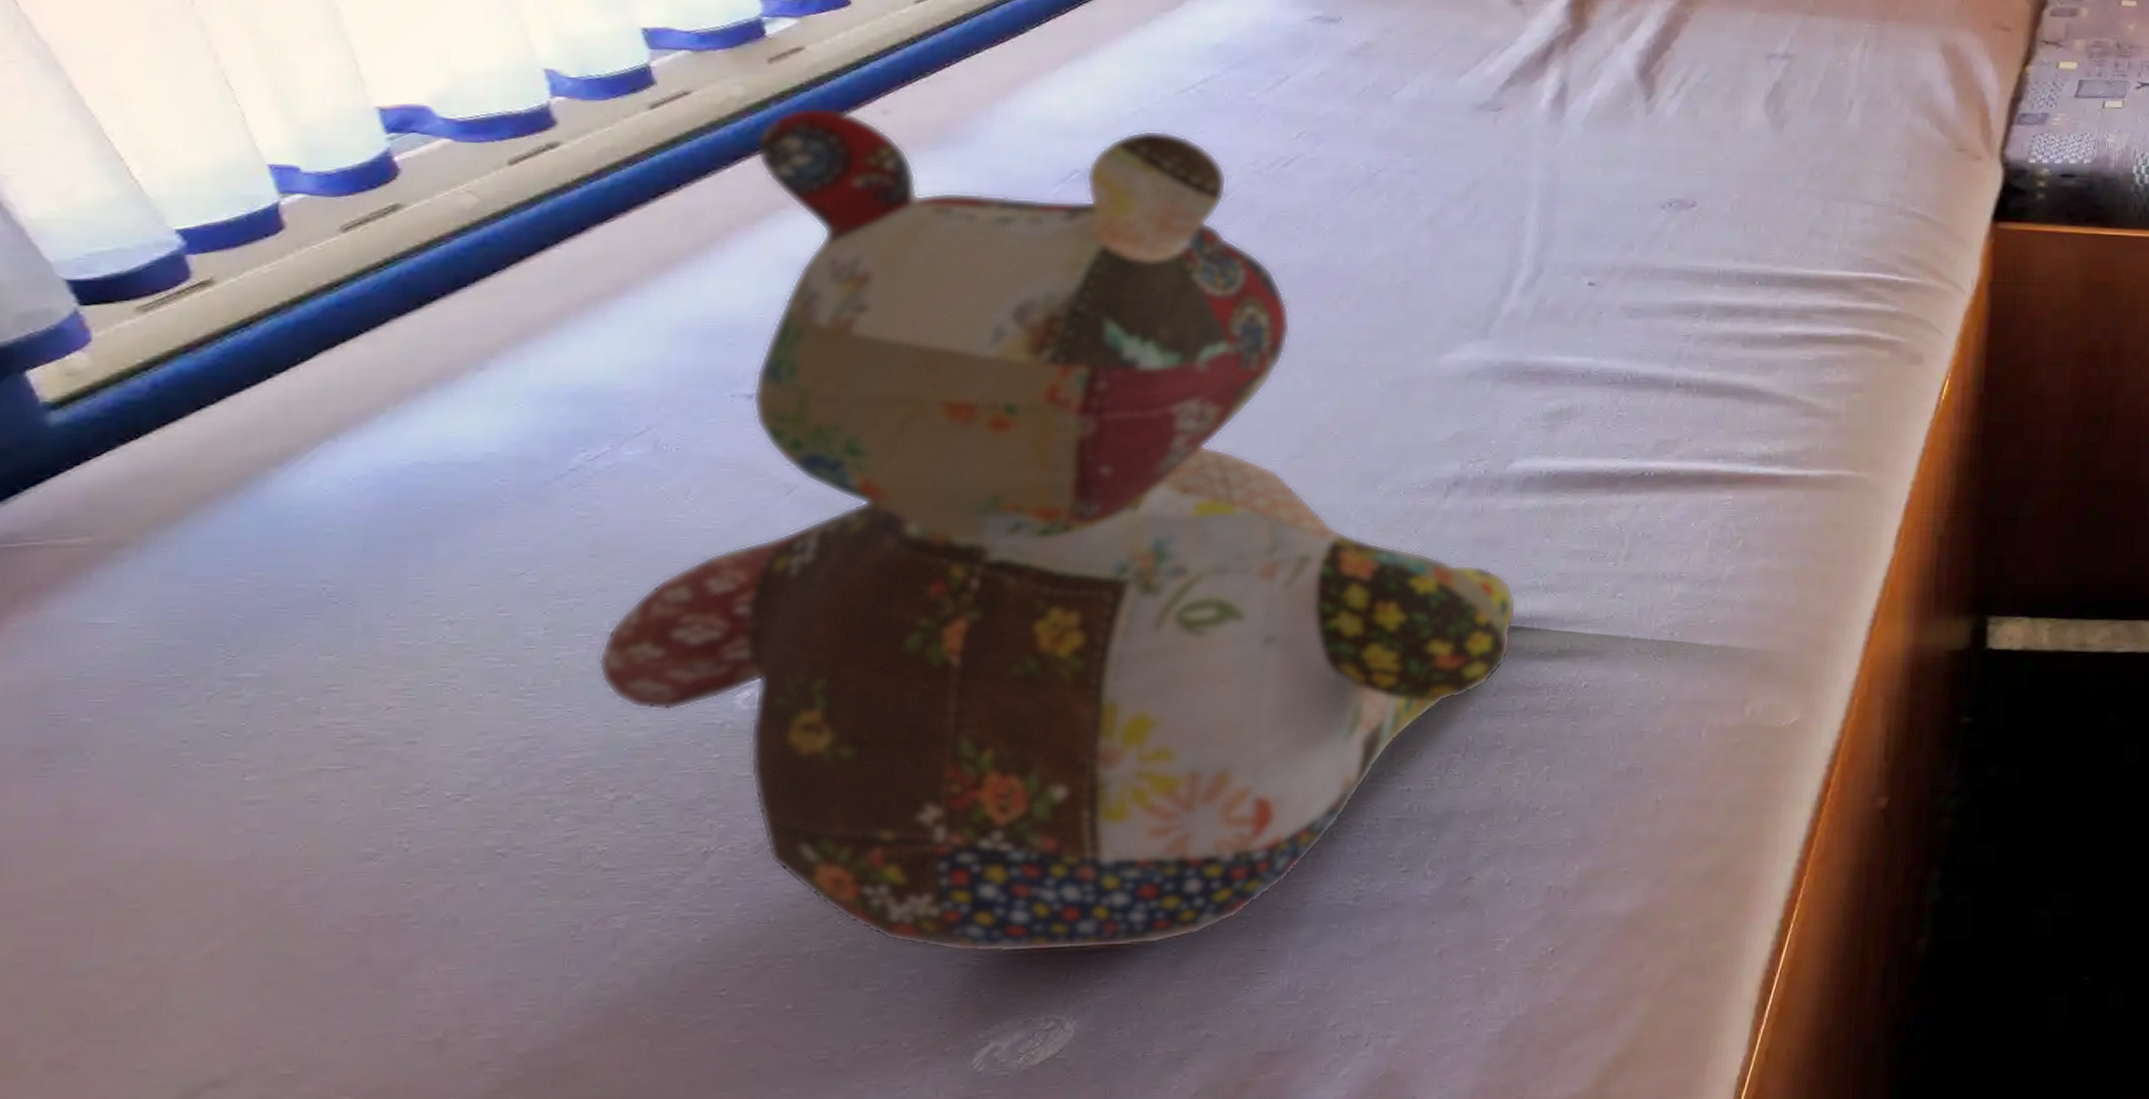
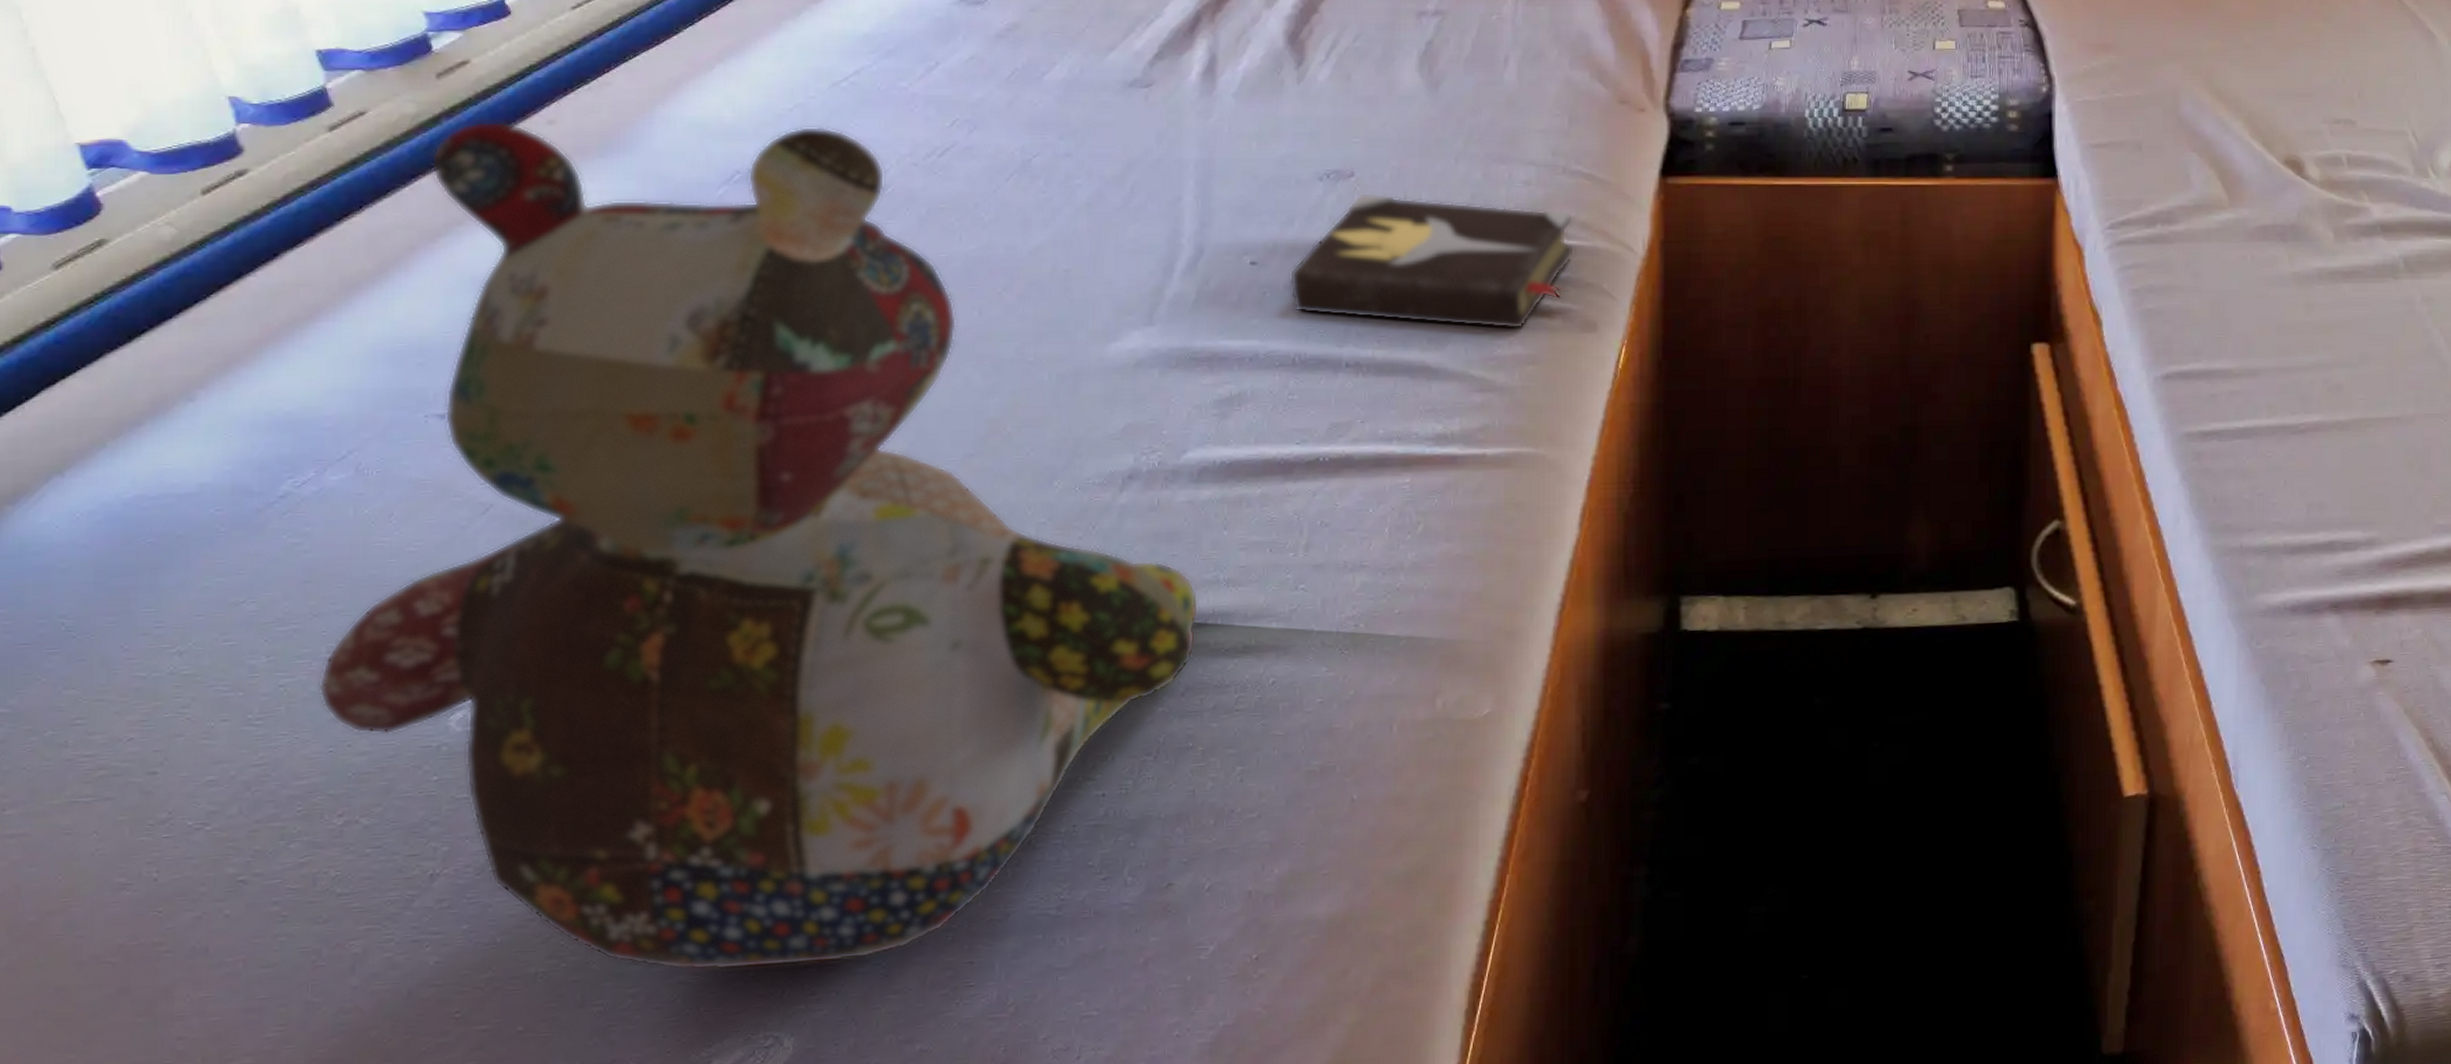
hardback book: none [1625,221,1907,359] -> present [1289,192,1575,330]

